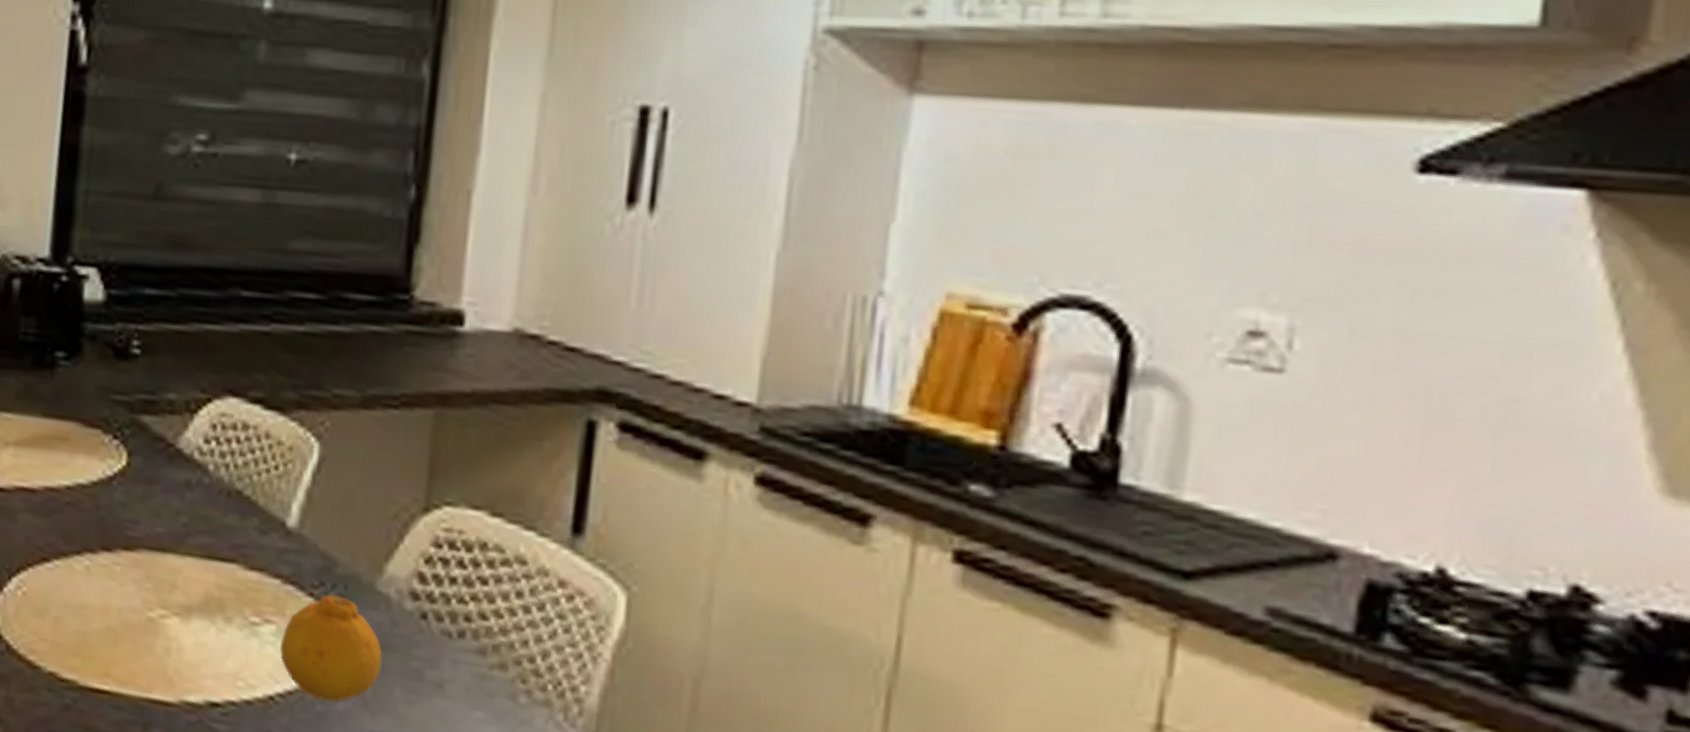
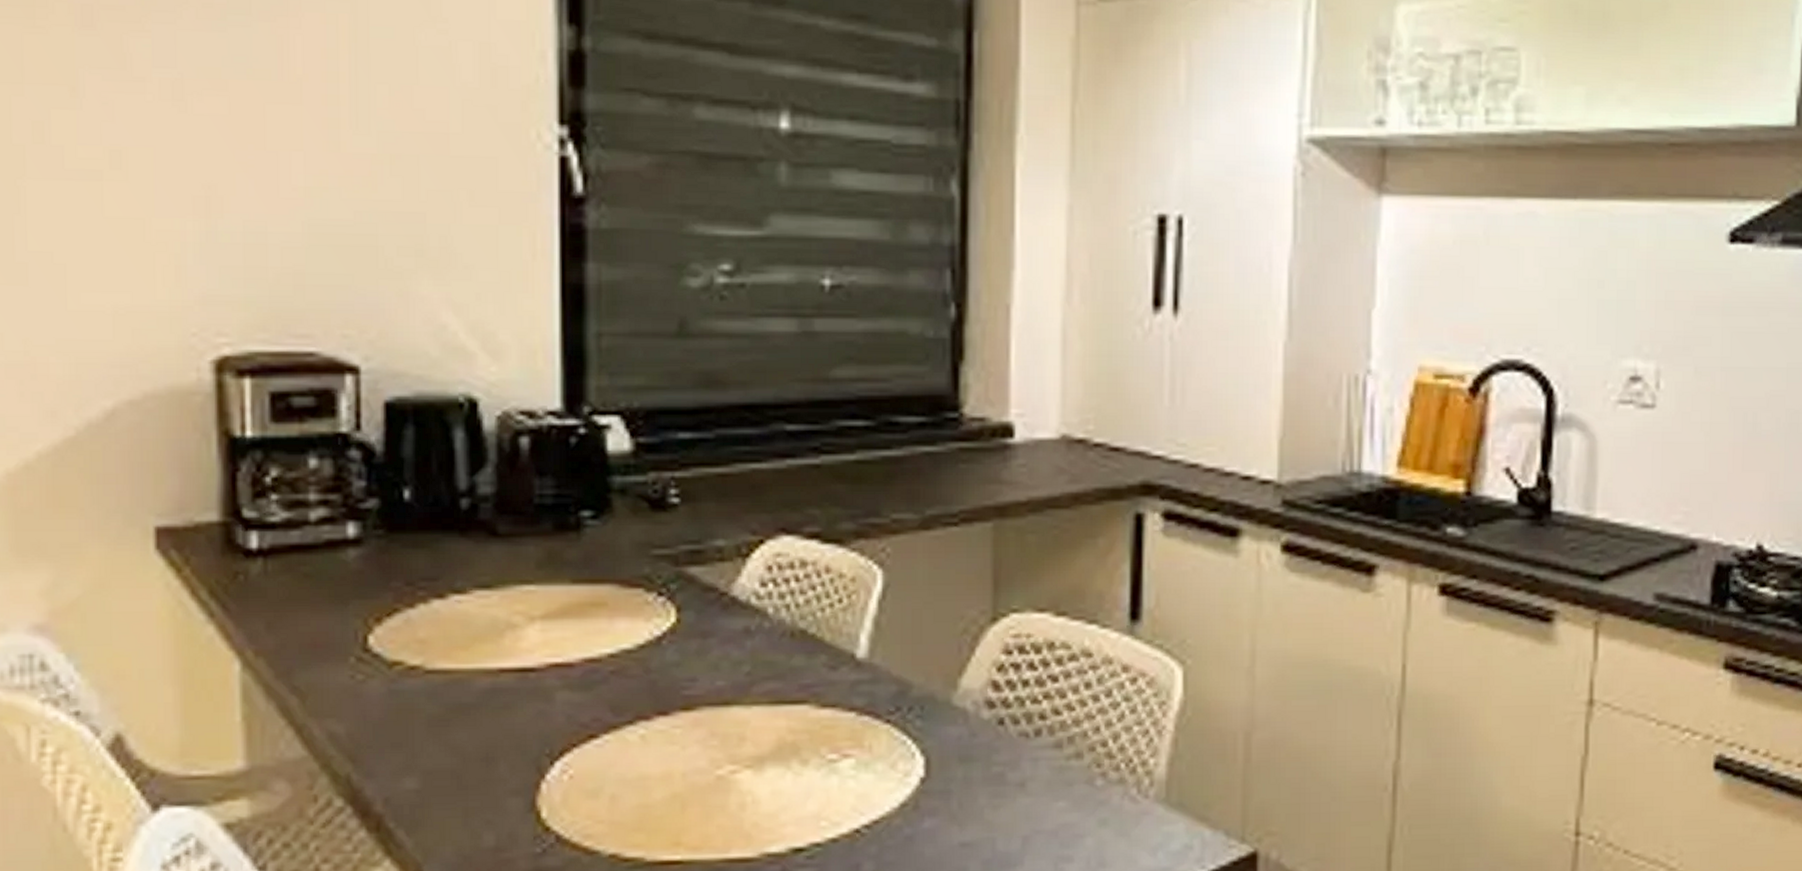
fruit: present [280,594,382,702] -> none [862,718,964,823]

